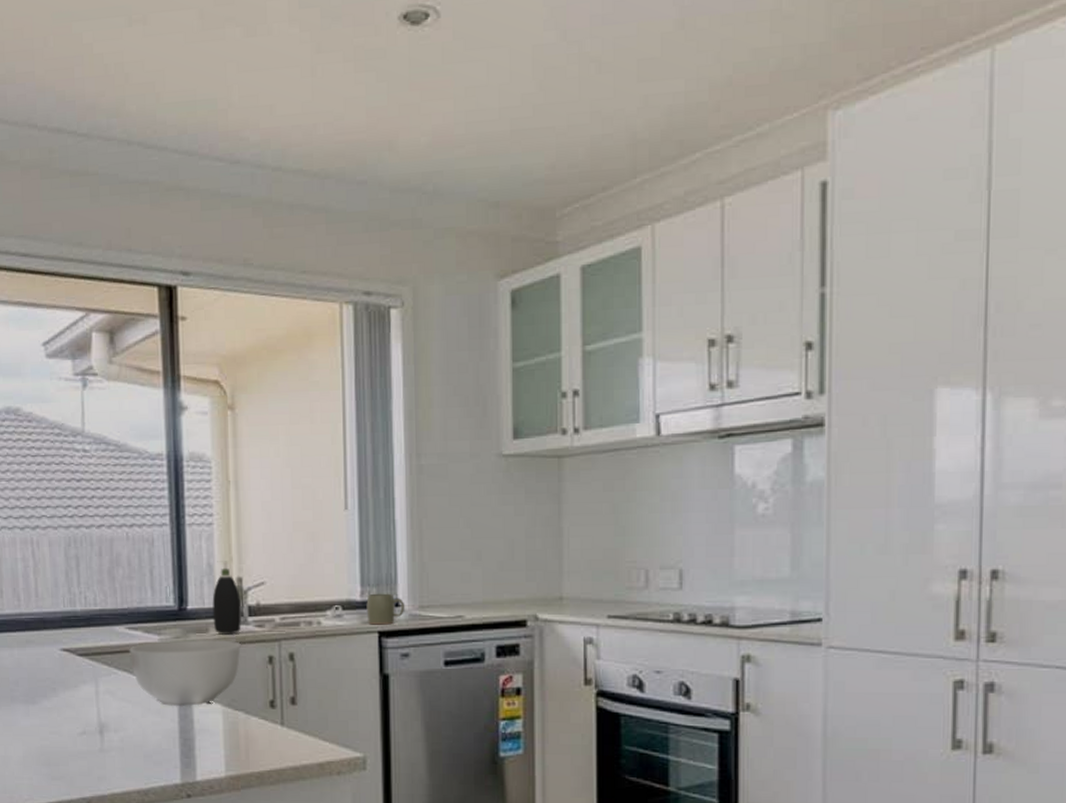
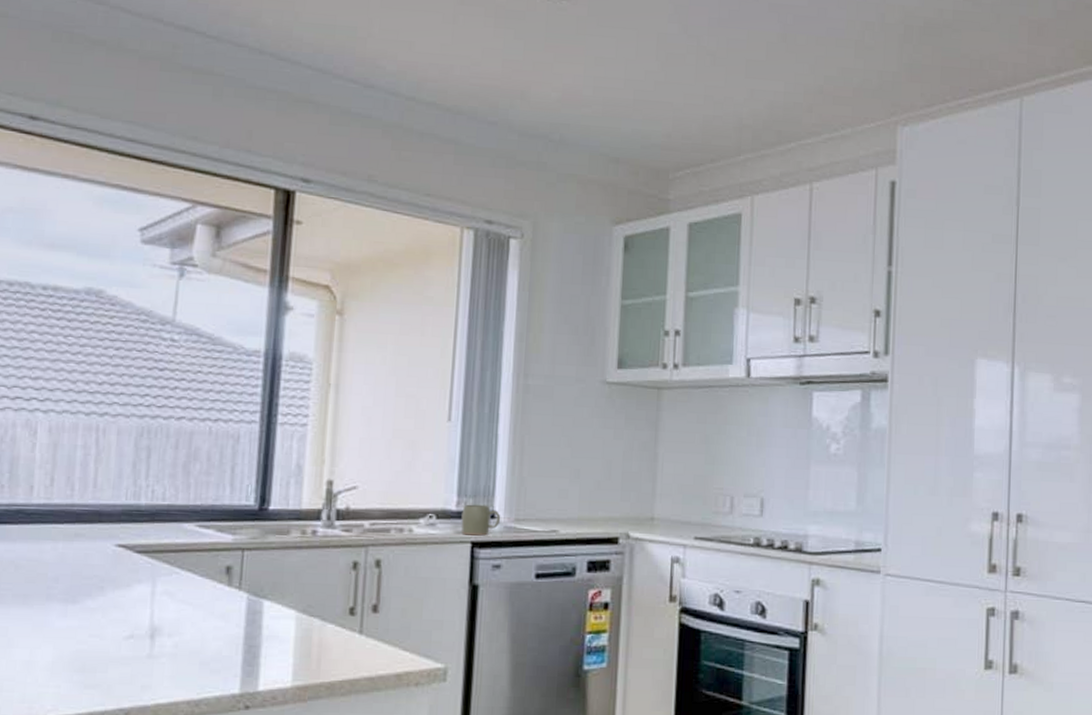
bowl: present [129,639,241,707] -> none [197,540,324,612]
soap dispenser: present [212,561,241,633] -> none [296,462,329,537]

